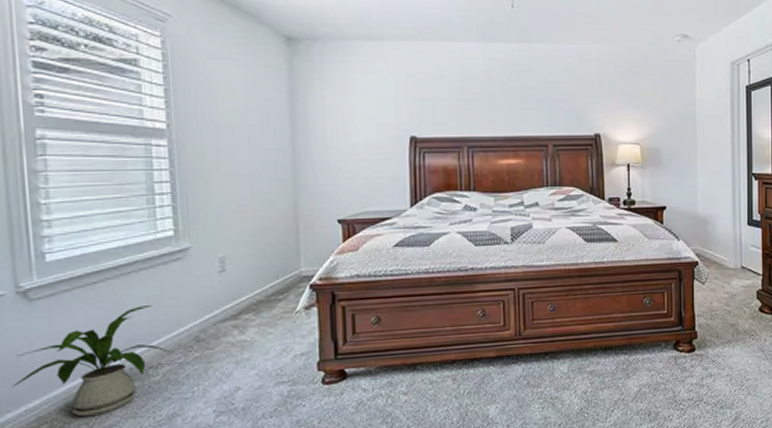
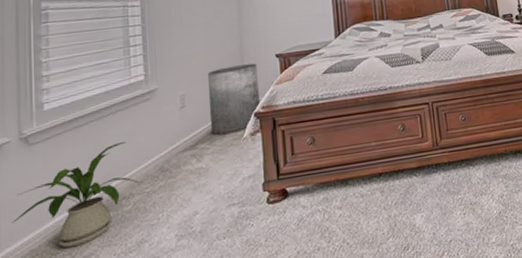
trash can: none [253,228,317,305] -> present [207,63,260,135]

